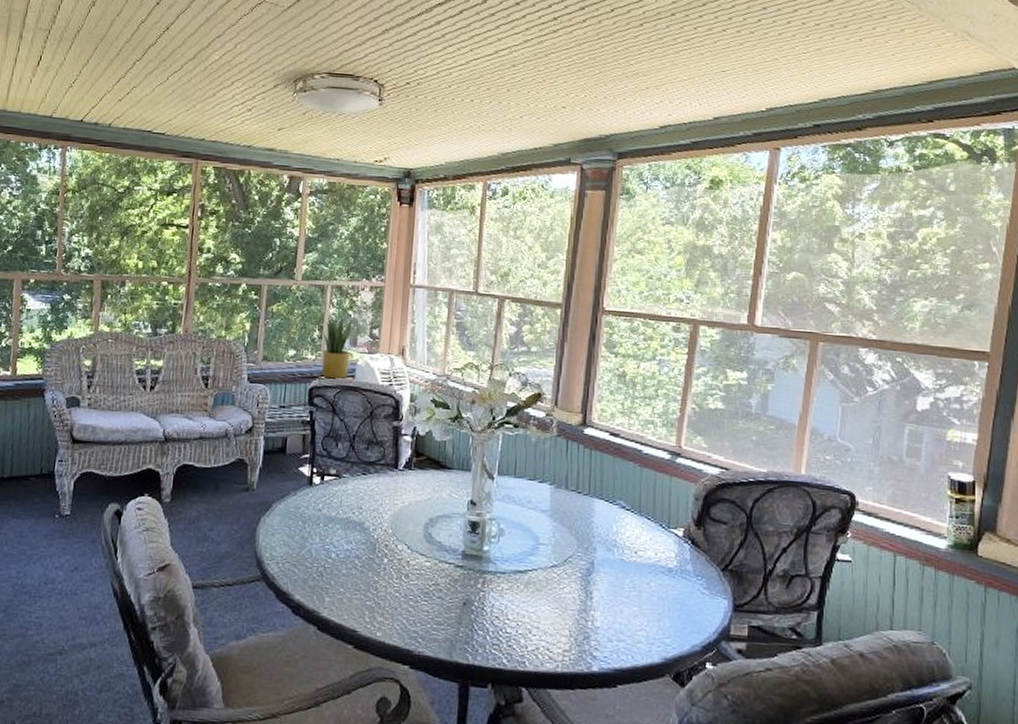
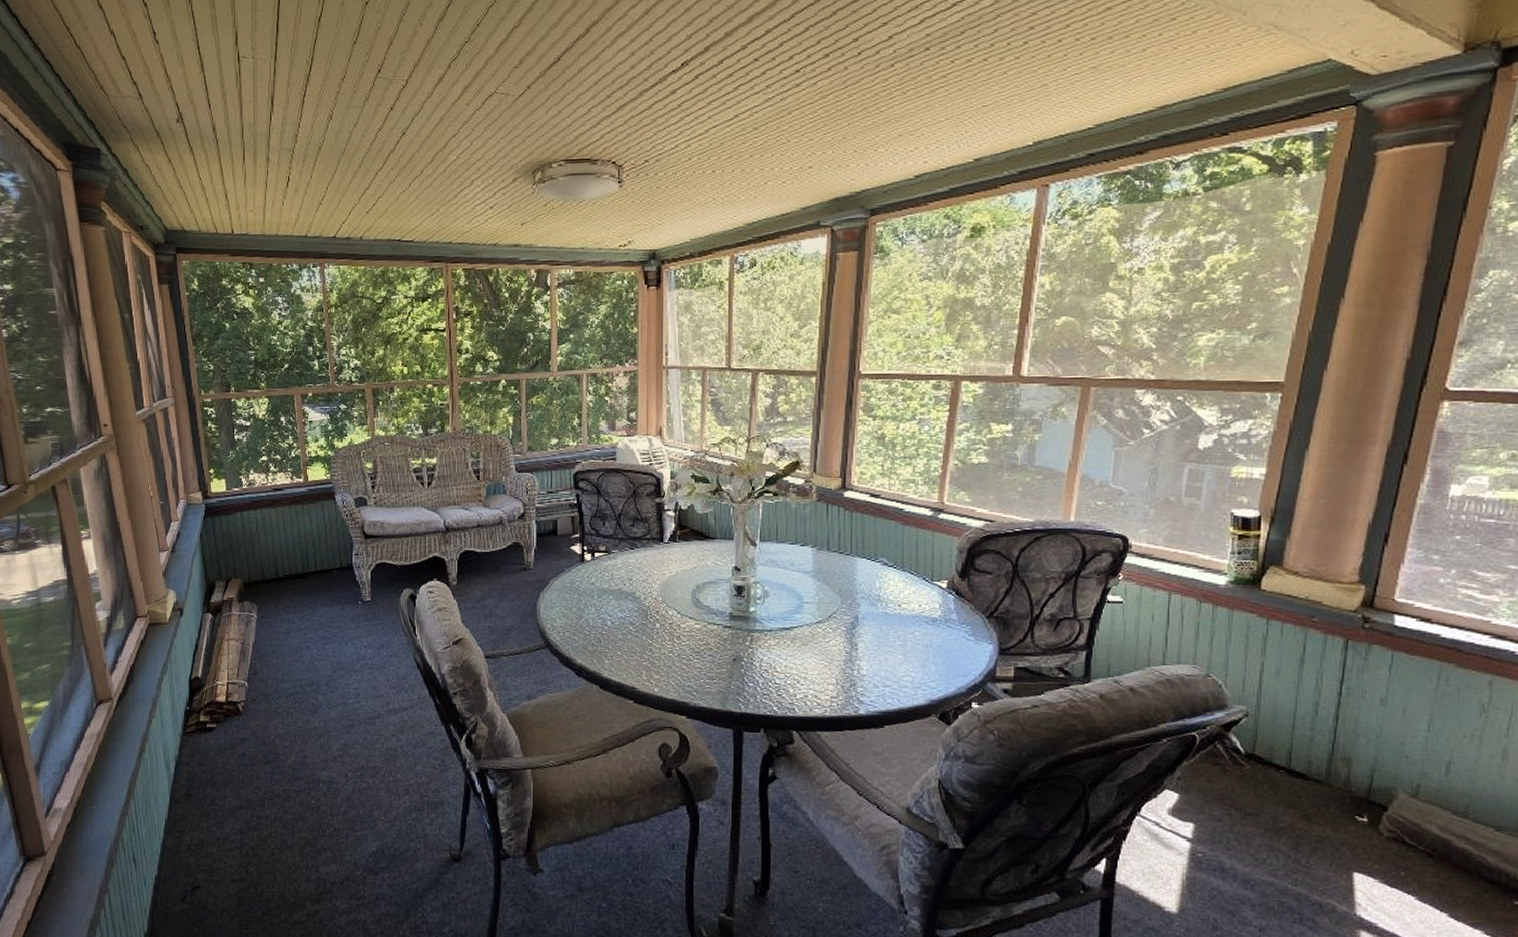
planter: present [321,314,353,380] -> none [581,401,610,463]

